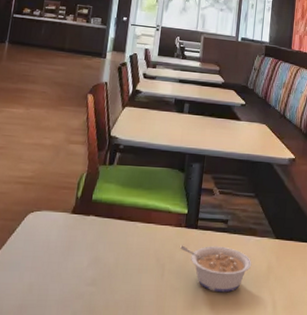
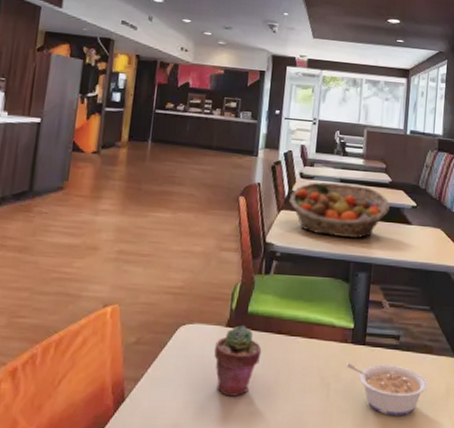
potted succulent: none [59,212,104,278] -> present [214,325,262,397]
fruit basket: none [132,82,222,133] -> present [288,182,390,239]

